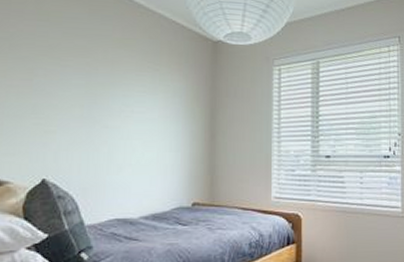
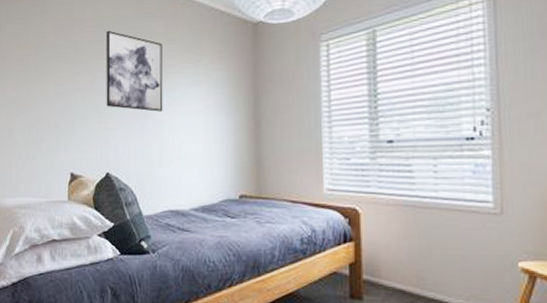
wall art: none [47,27,118,117] -> present [105,30,163,112]

